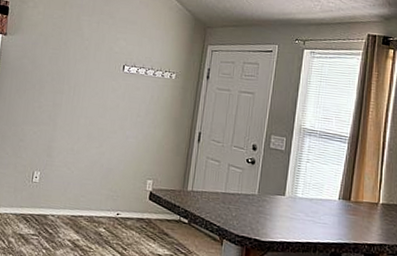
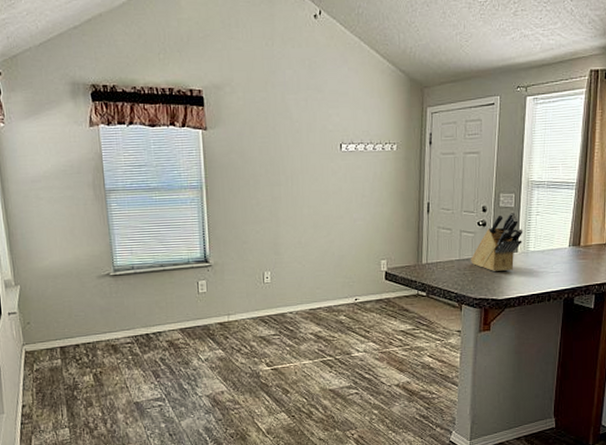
knife block: none [236,154,292,213] -> present [471,211,523,271]

